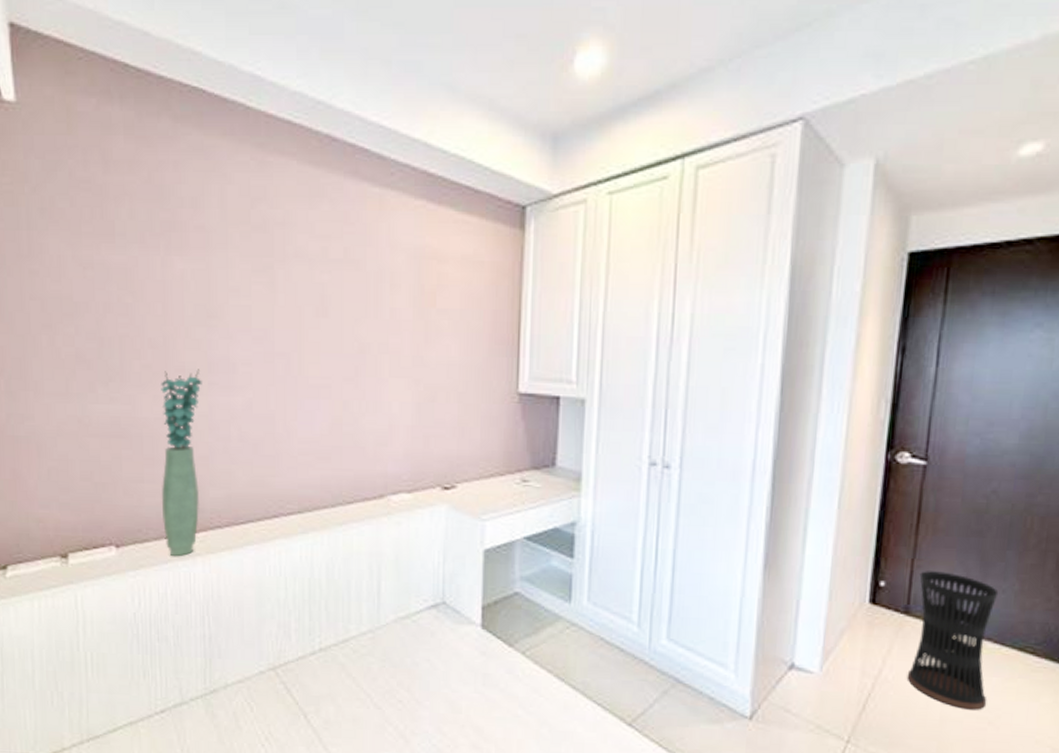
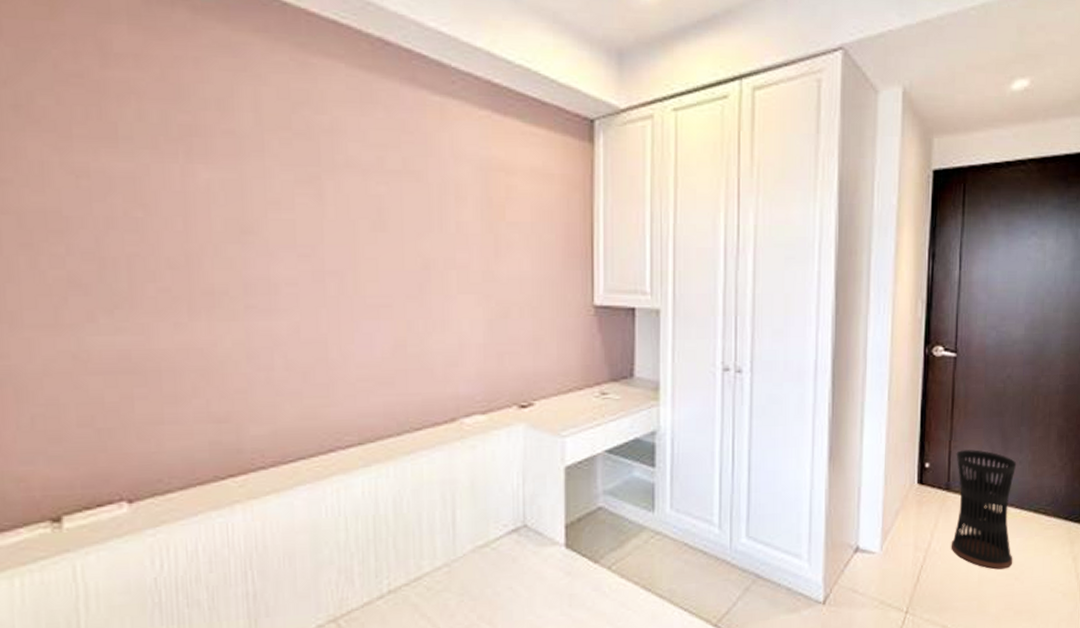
vase: present [161,369,202,557] -> none [183,291,237,507]

